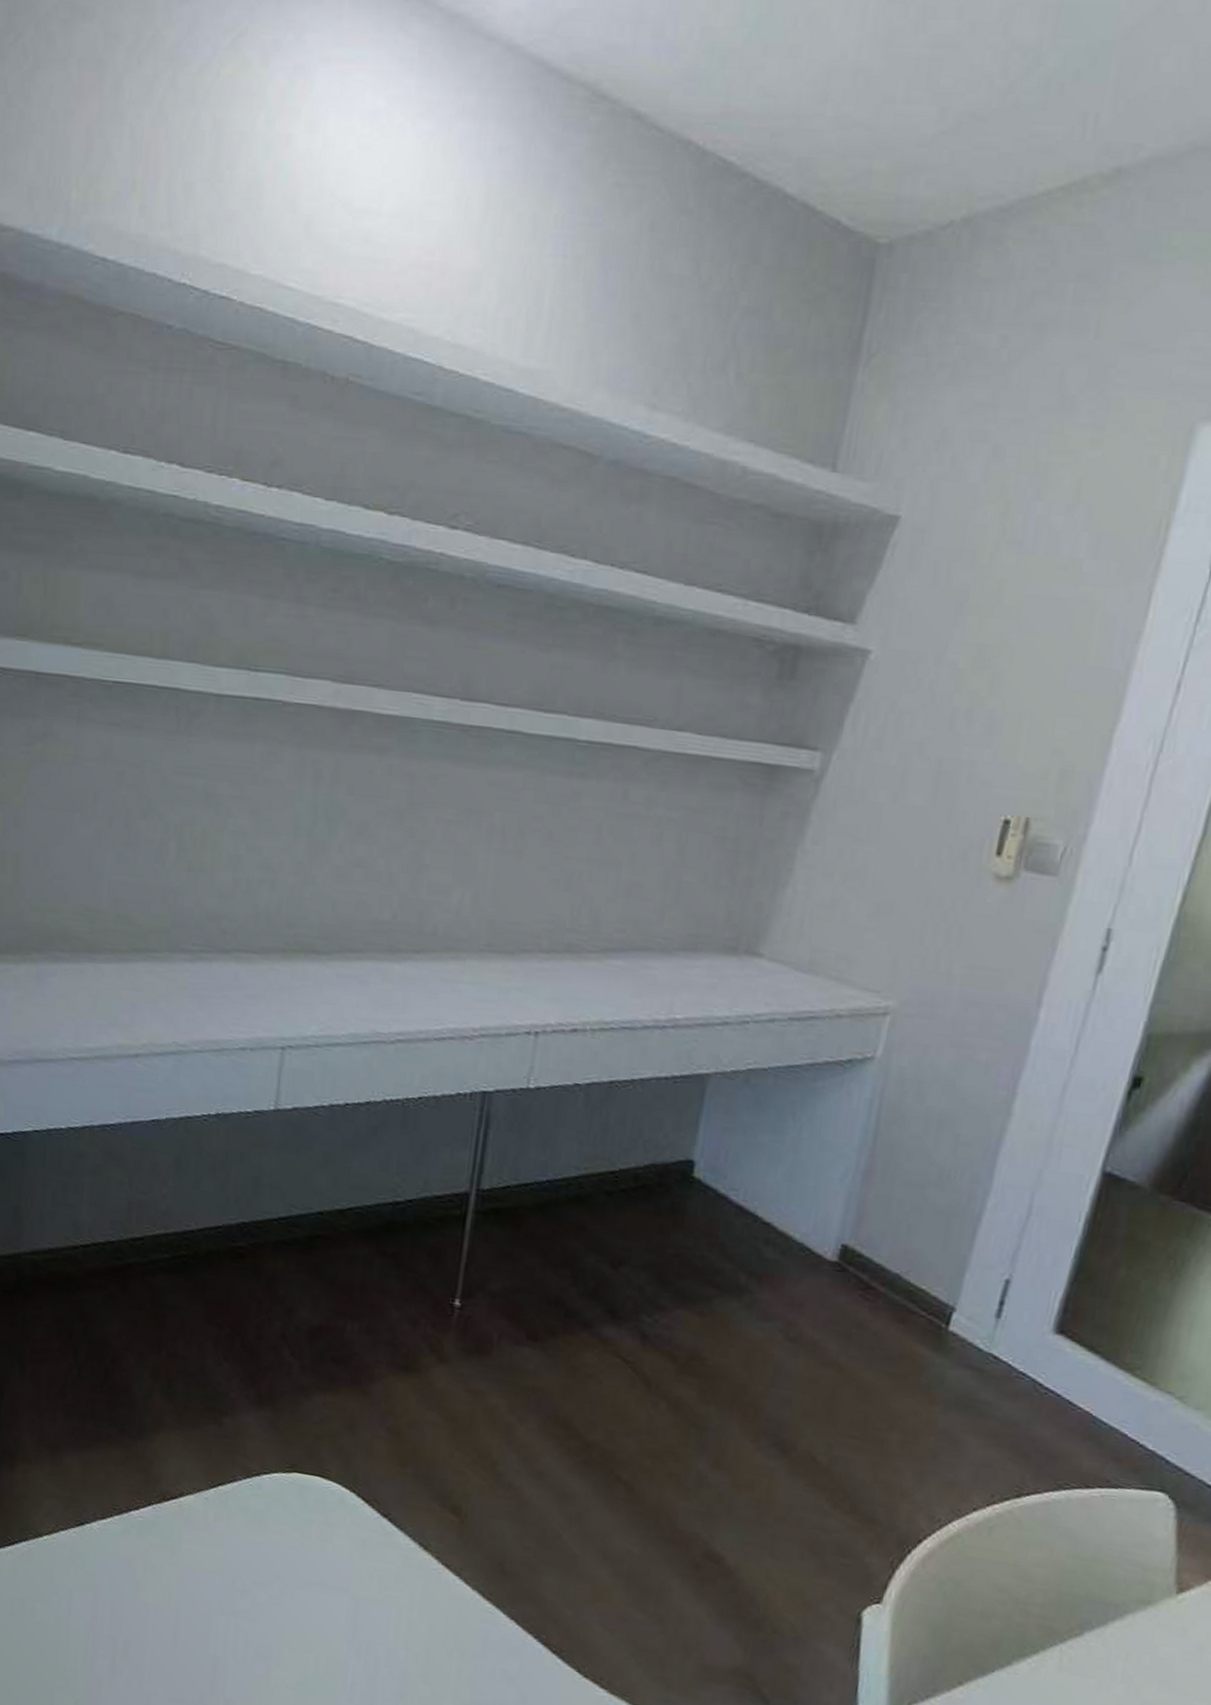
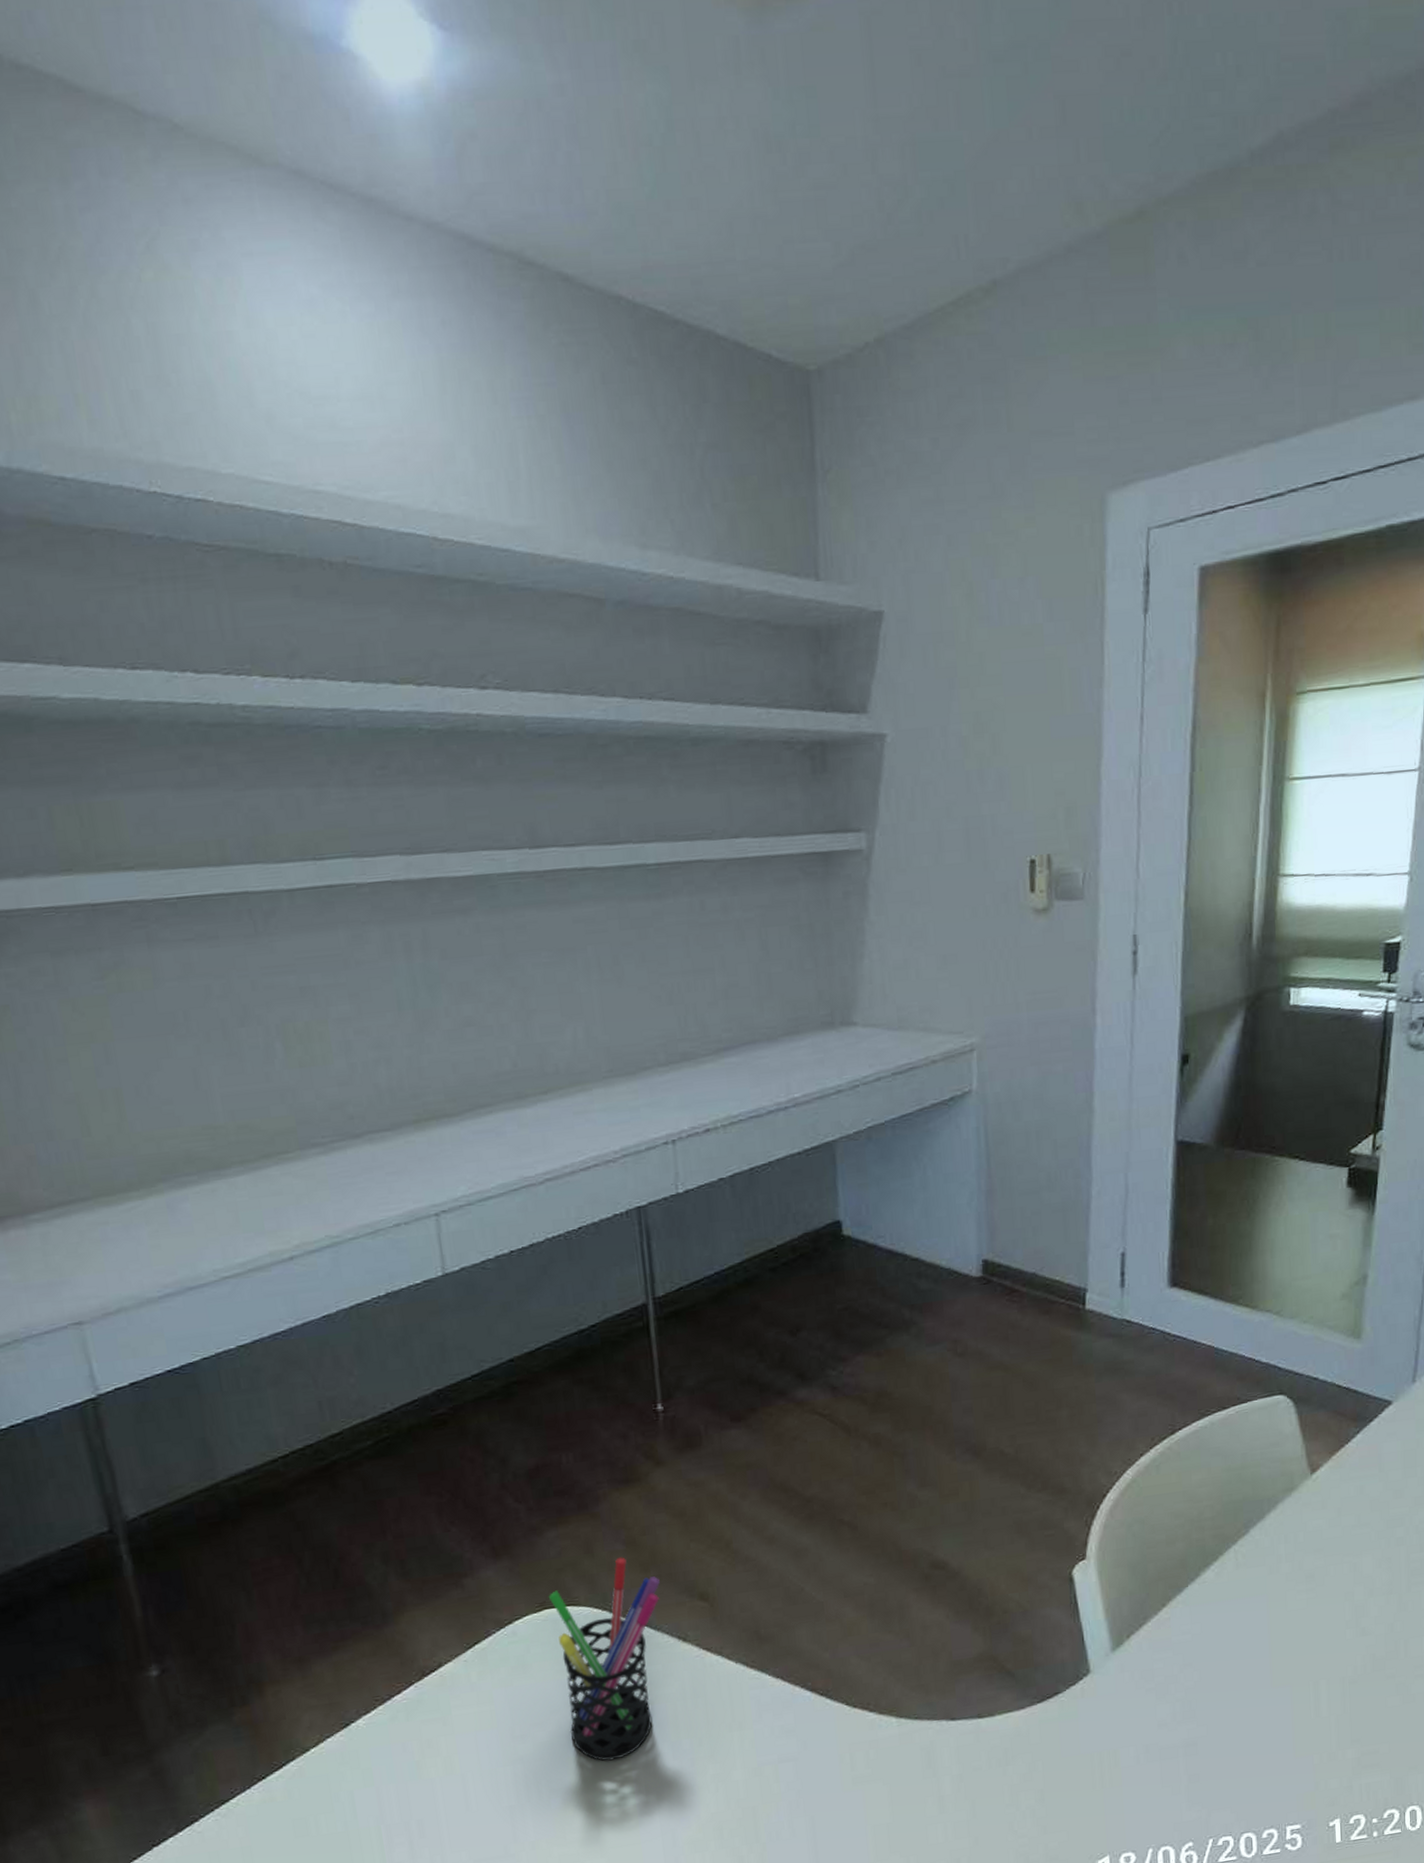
pen holder: none [290,1443,415,1647] -> present [548,1557,660,1761]

